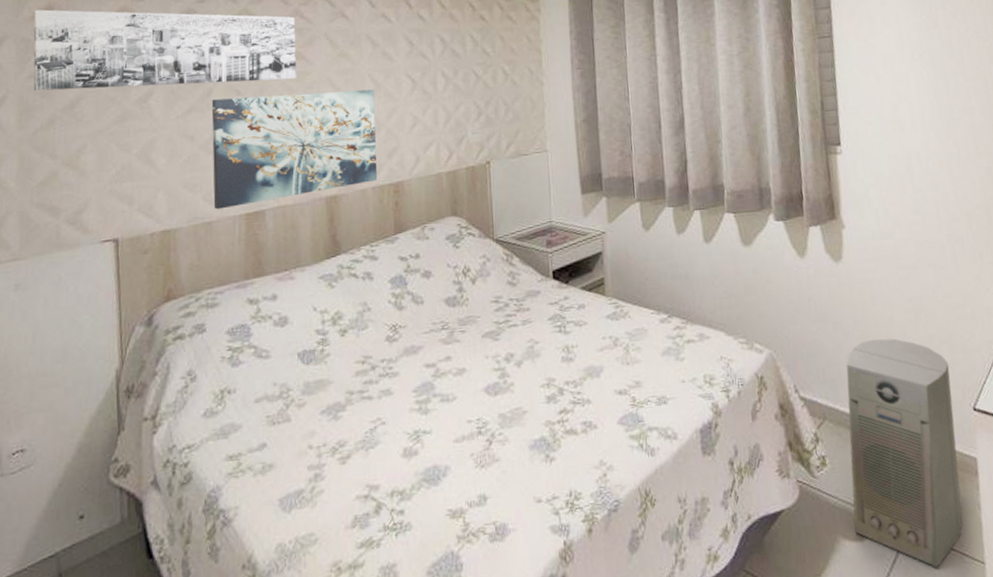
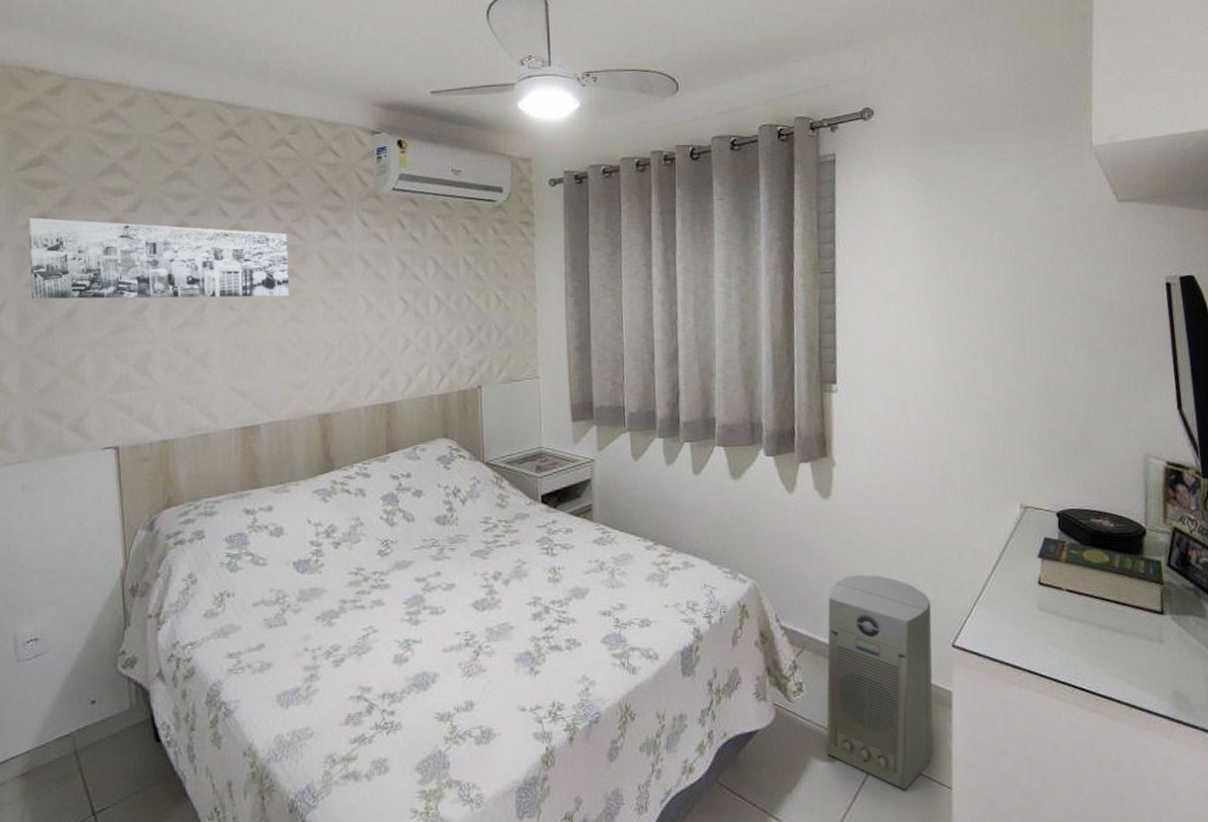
wall art: present [211,89,378,210] -> none [206,309,370,422]

